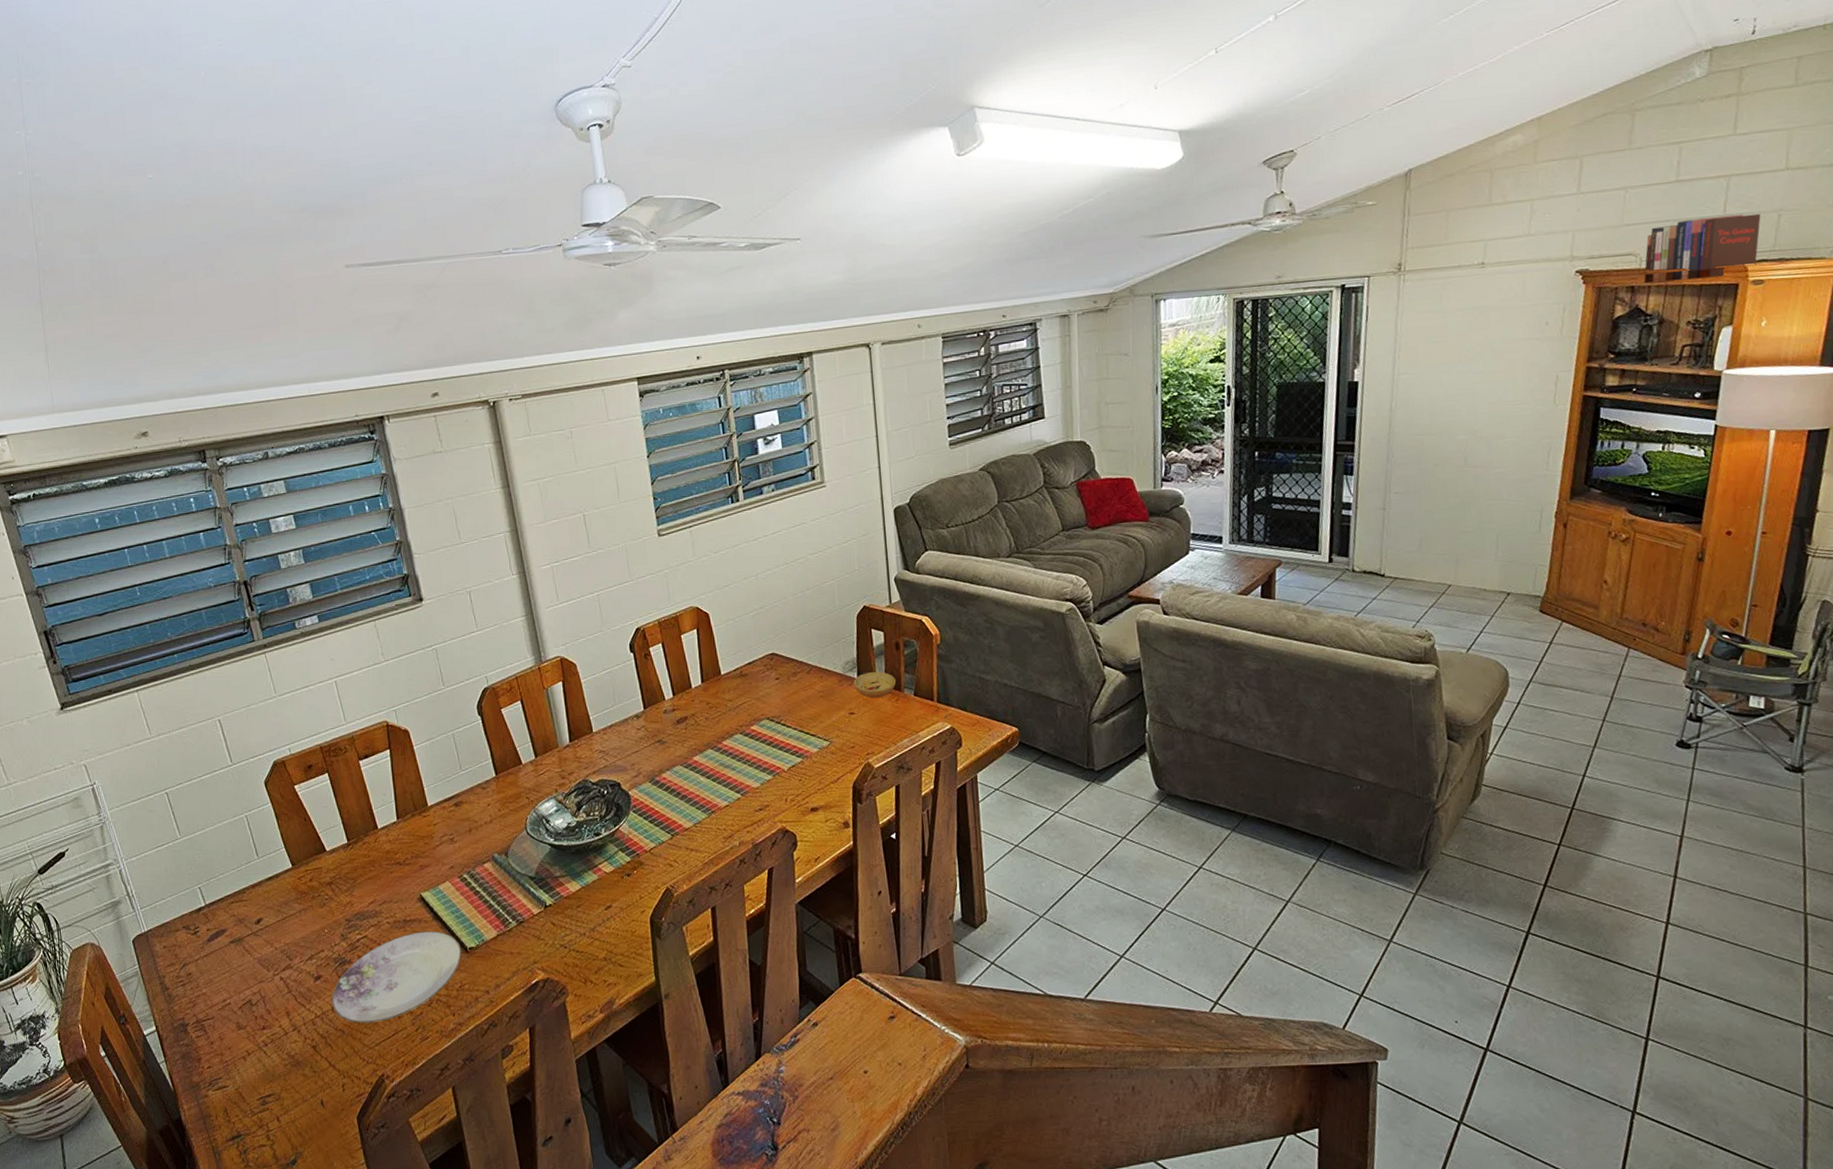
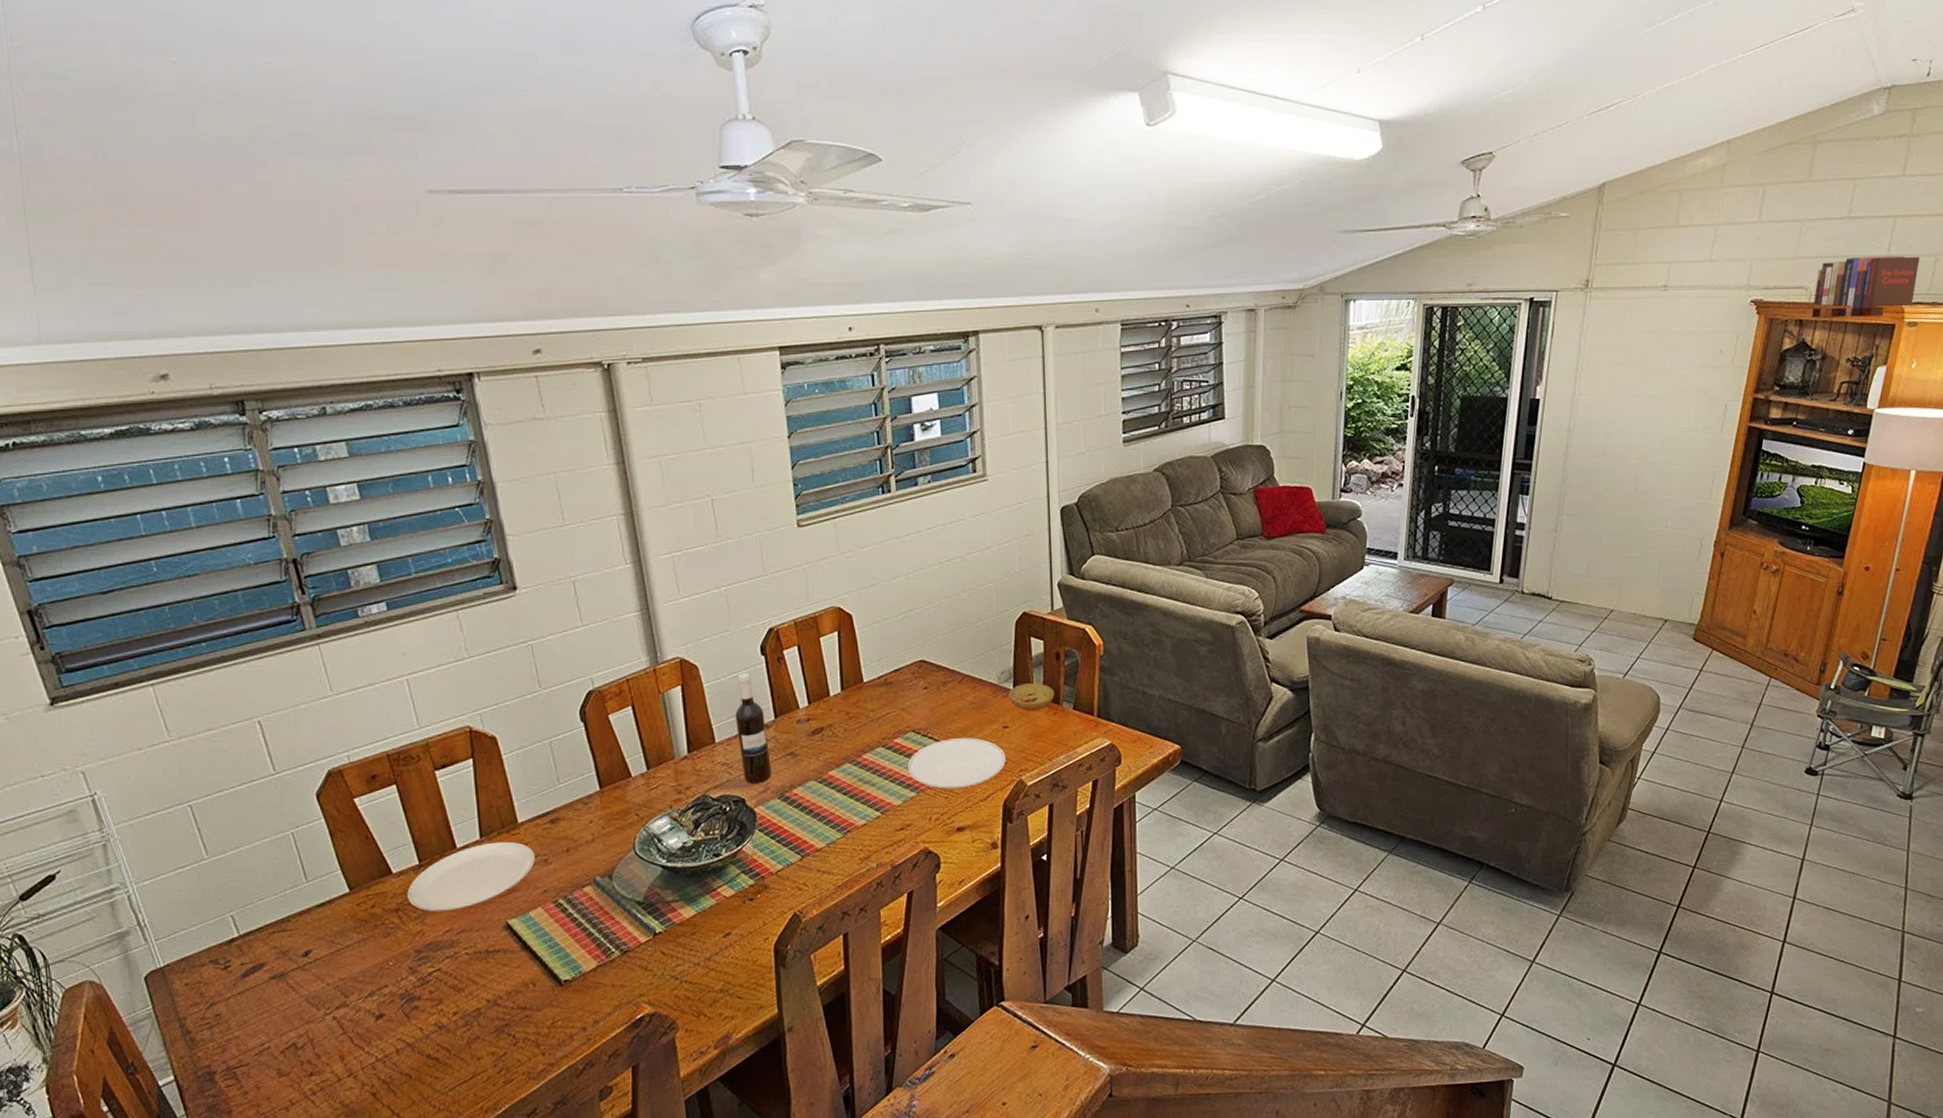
plate: present [332,931,462,1024] -> none [396,962,555,1067]
plate: none [338,822,443,886] -> present [407,841,535,913]
wine bottle: none [609,669,643,769] -> present [735,673,772,783]
plate: none [764,724,854,773] -> present [908,738,1006,790]

